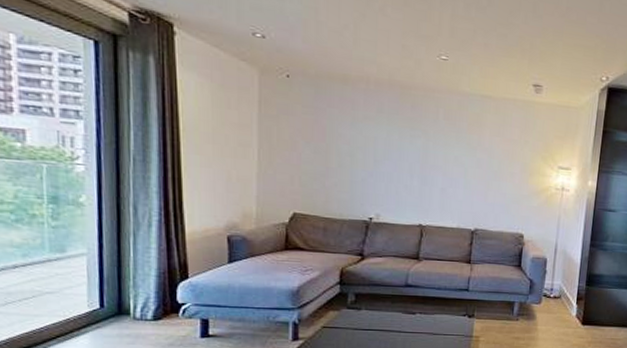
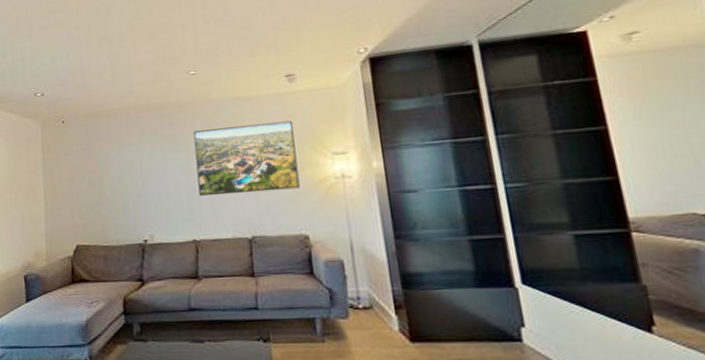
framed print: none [432,119,530,193] -> present [193,120,300,196]

